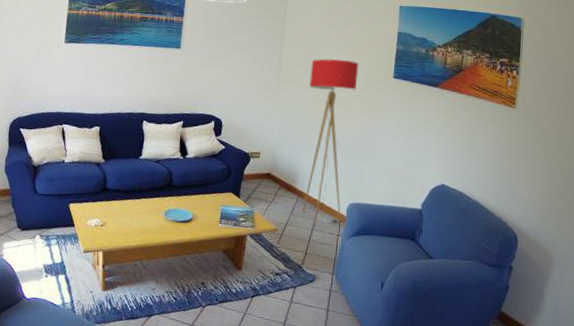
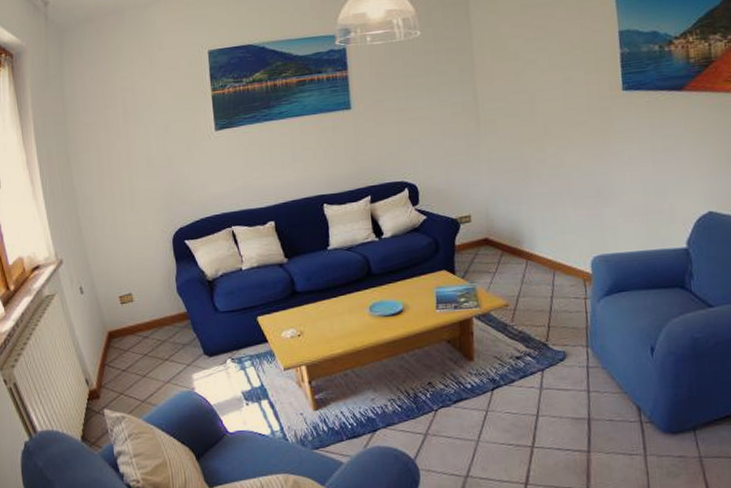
floor lamp: present [301,59,359,225] -> none [514,80,586,291]

